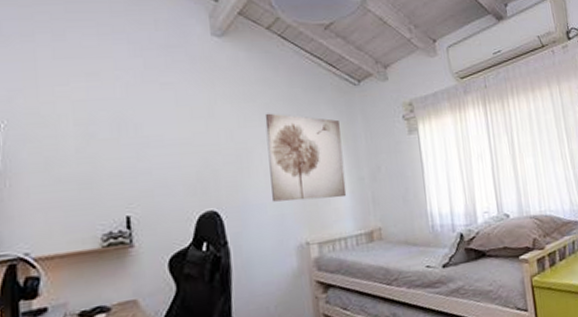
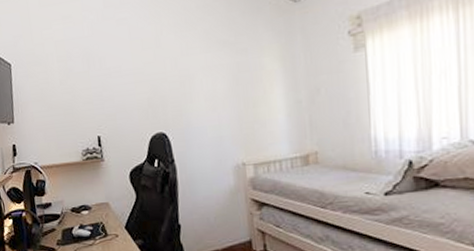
wall art: present [264,113,347,202] -> none [204,39,283,125]

